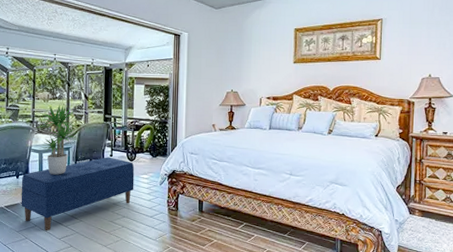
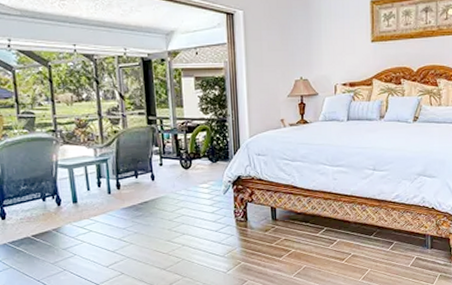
bench: present [21,157,135,231] -> none [49,166,193,260]
potted plant: present [36,104,81,175] -> none [60,107,119,193]

